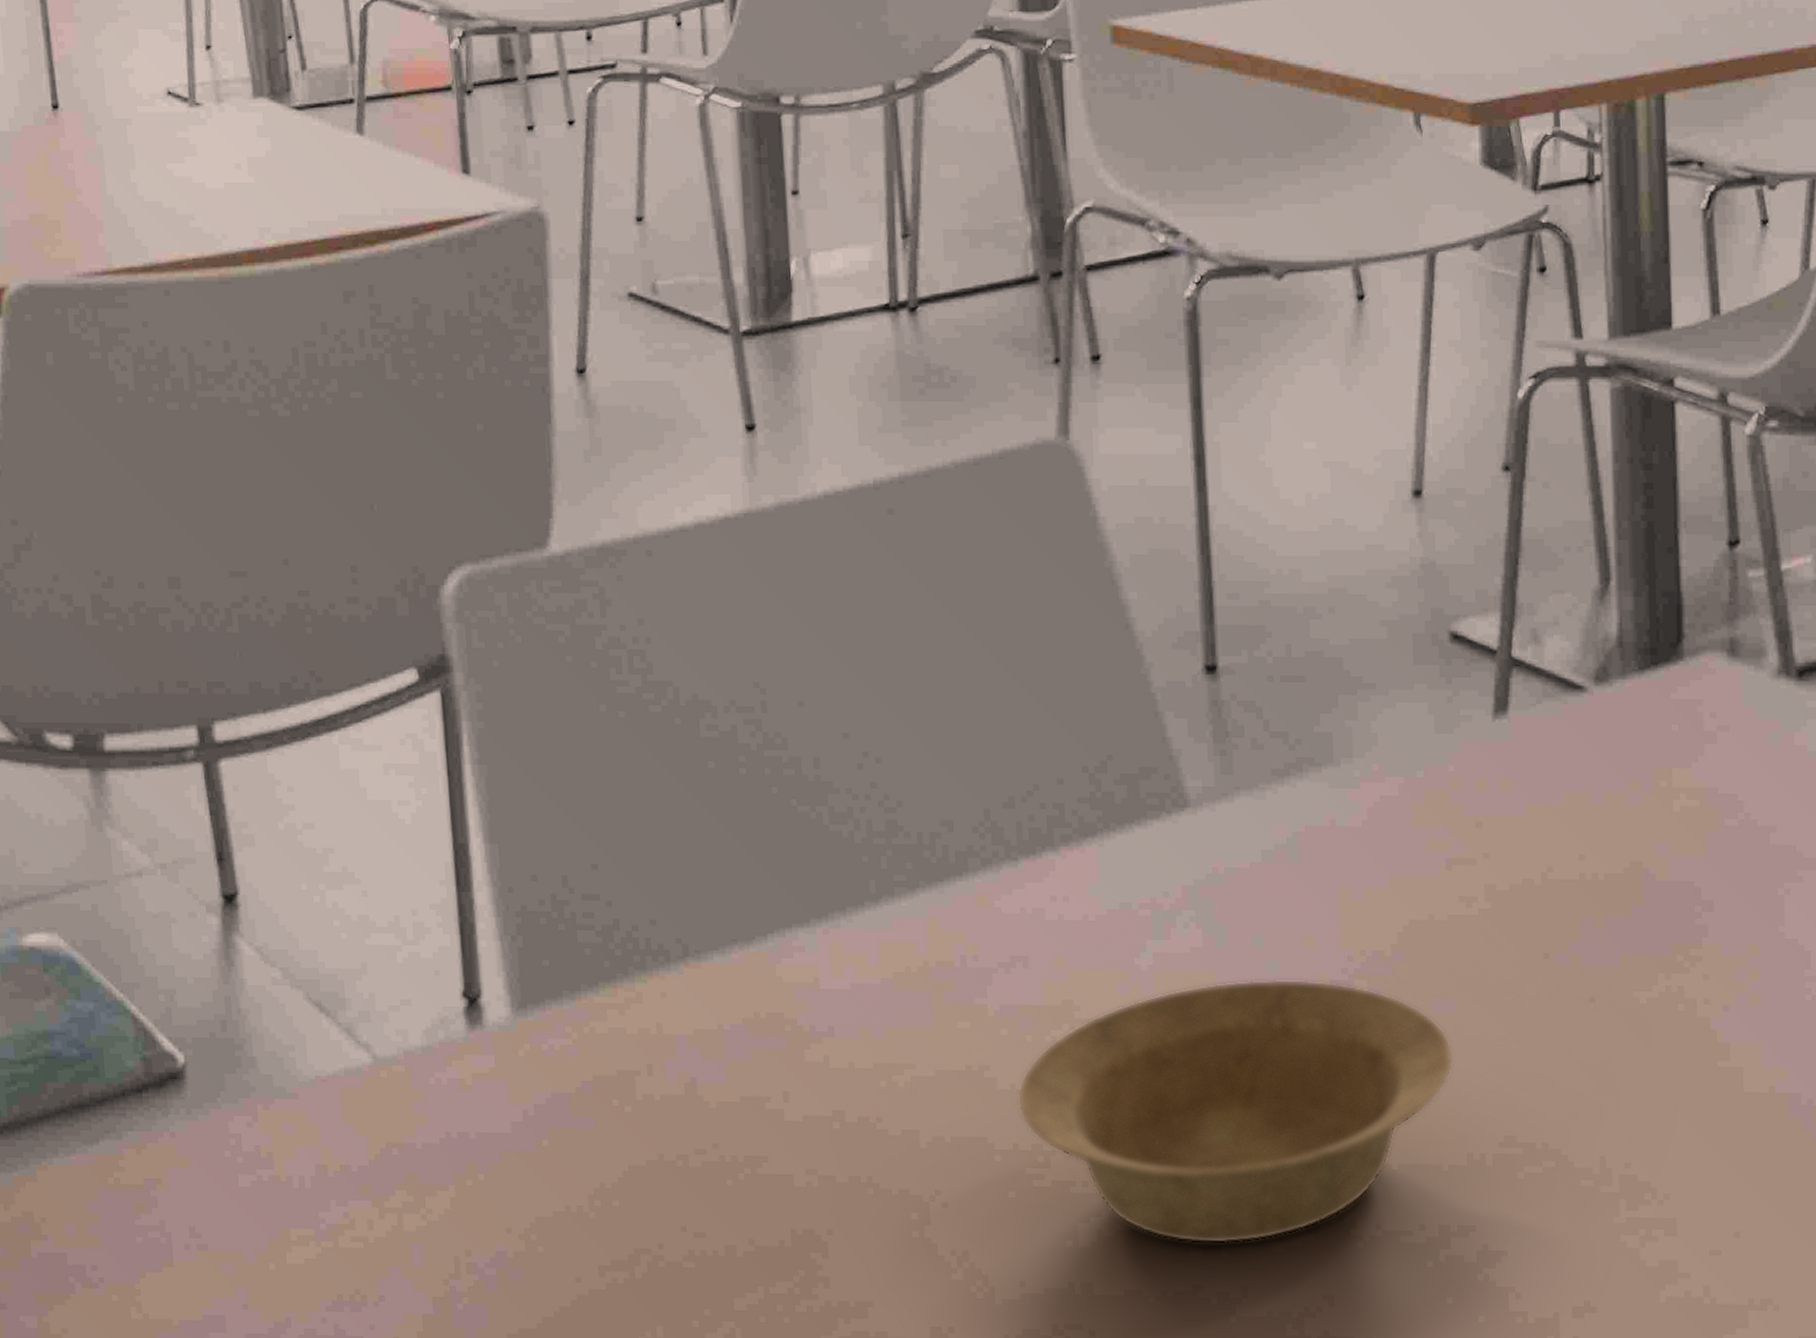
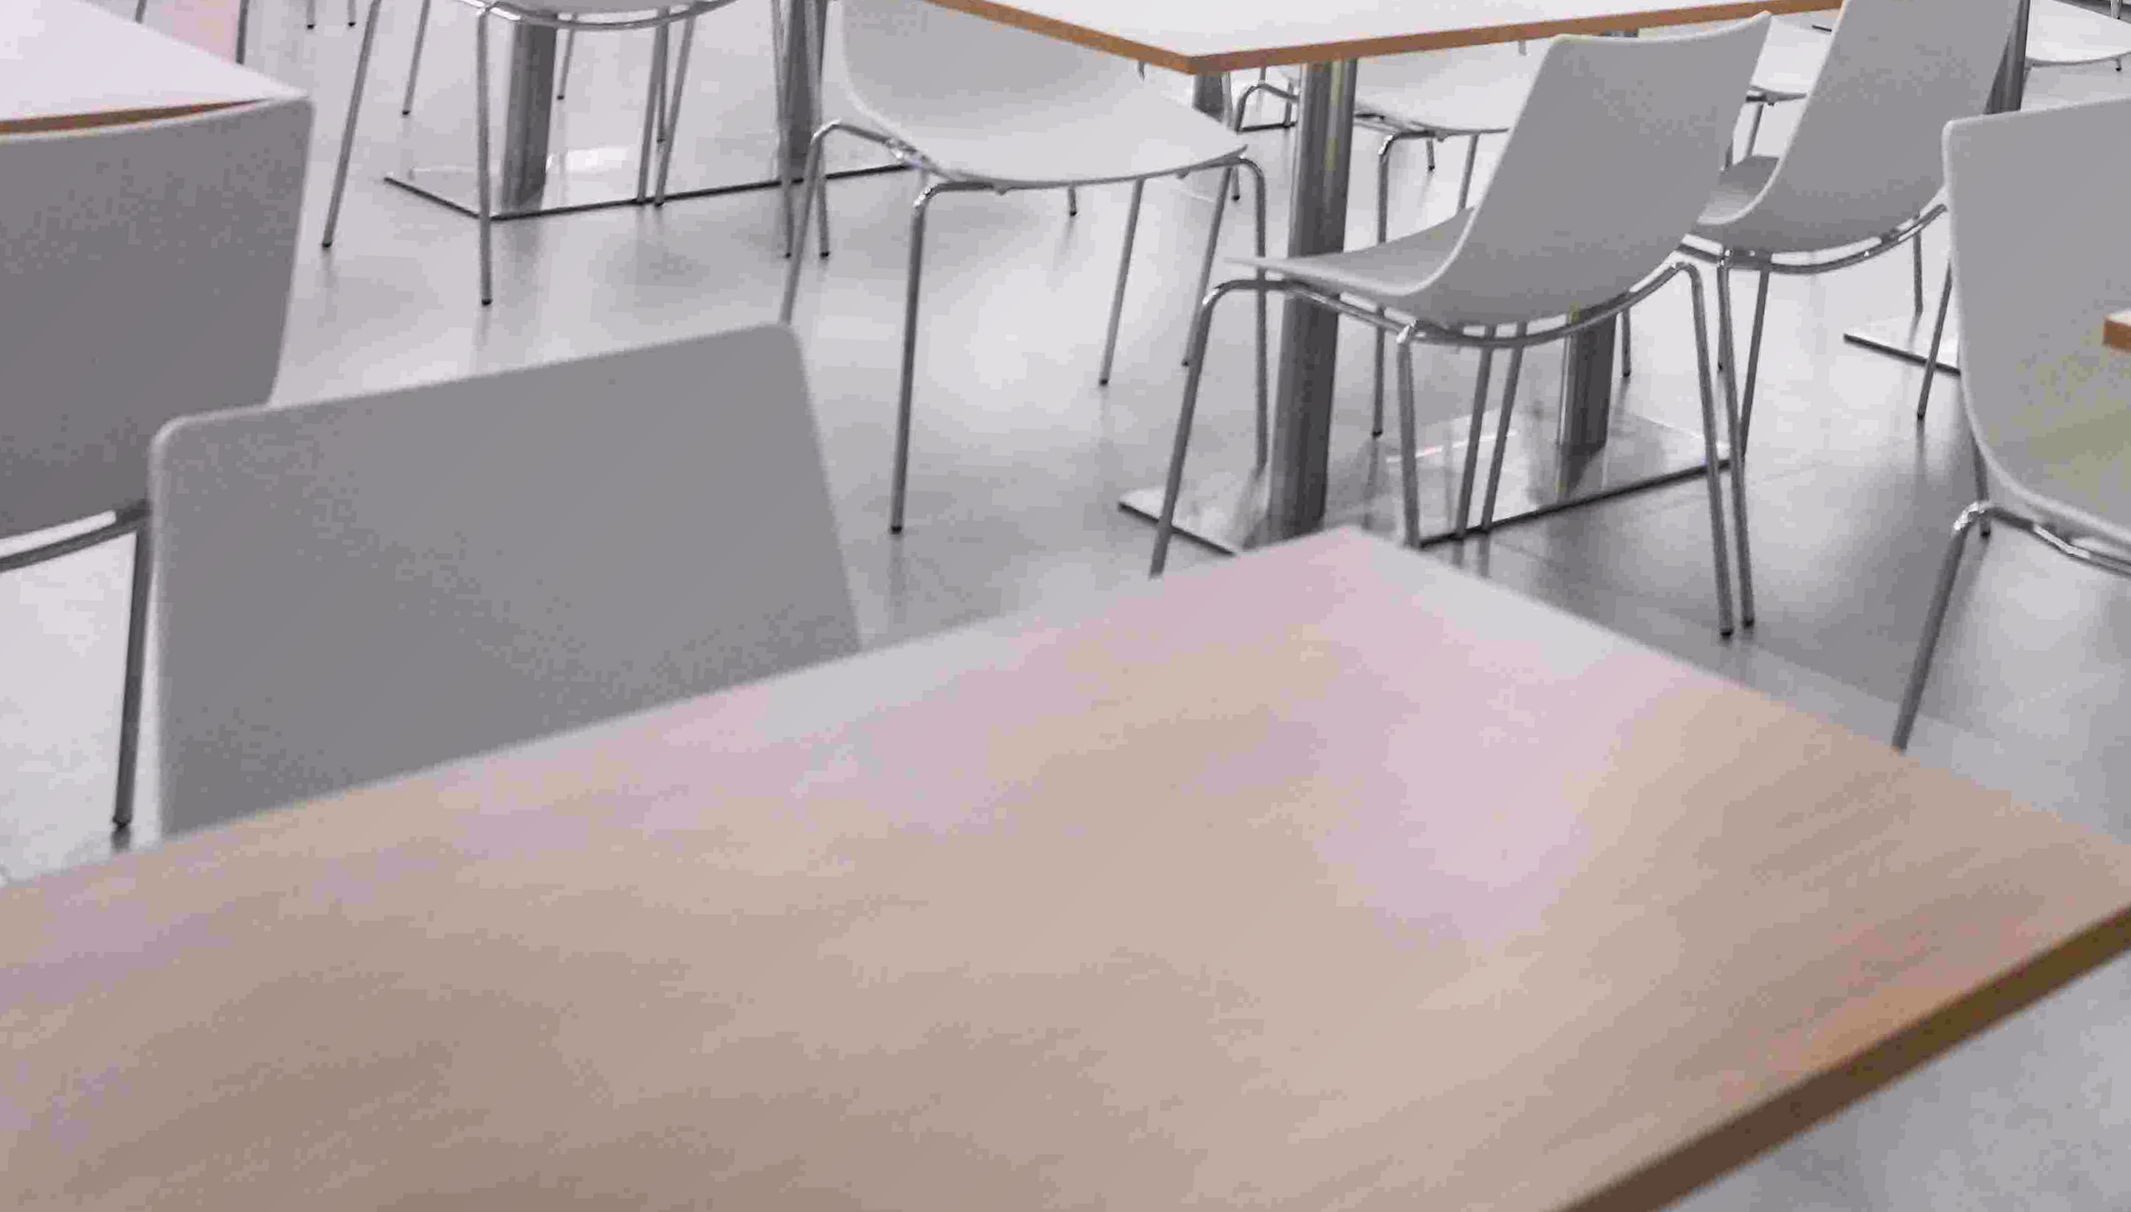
bowl: present [1017,978,1453,1244] -> none [659,806,1079,1049]

